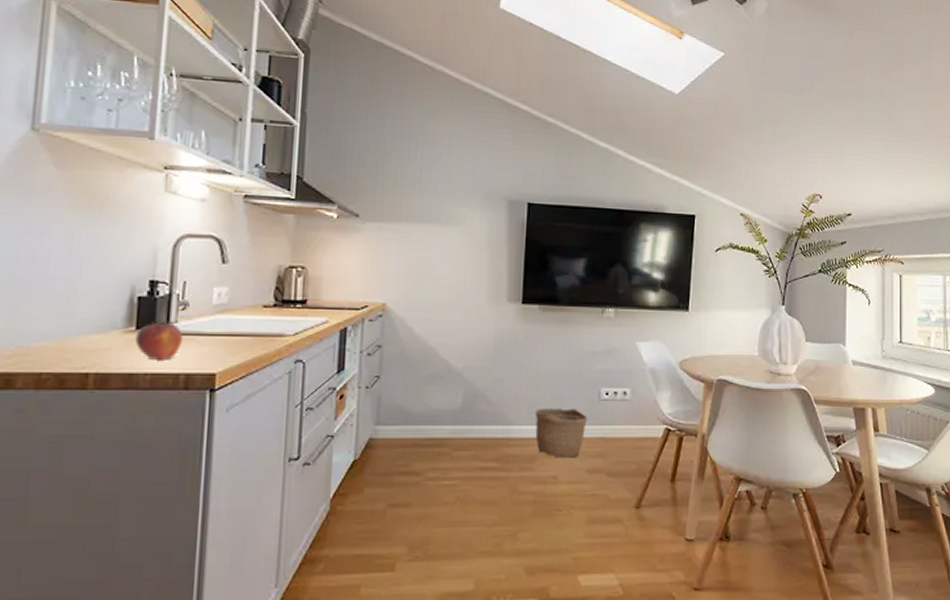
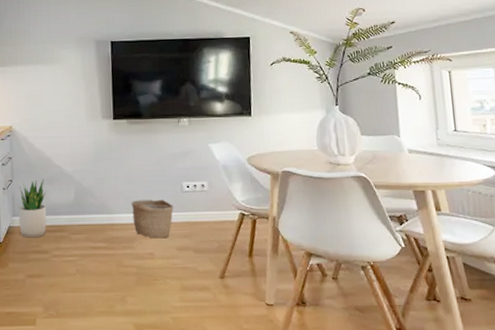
planter: none [383,376,426,455] -> present [18,179,47,238]

